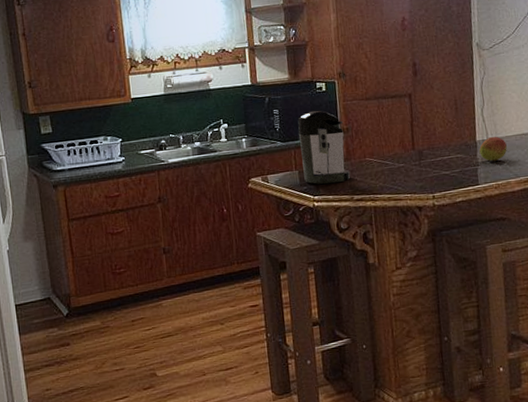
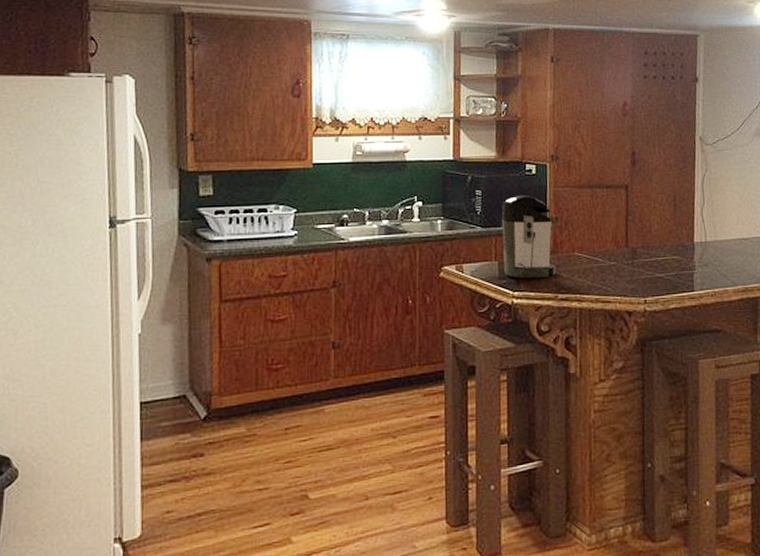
fruit: present [479,136,507,162] -> none [697,238,726,266]

